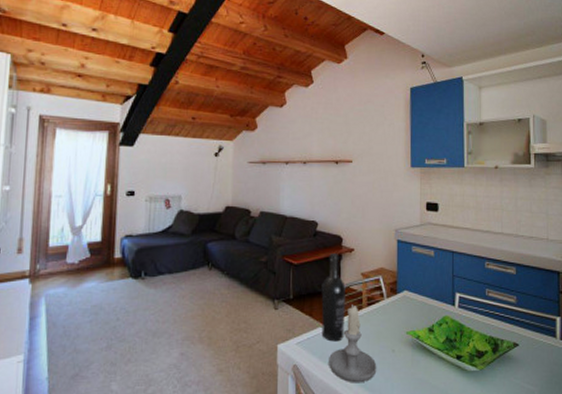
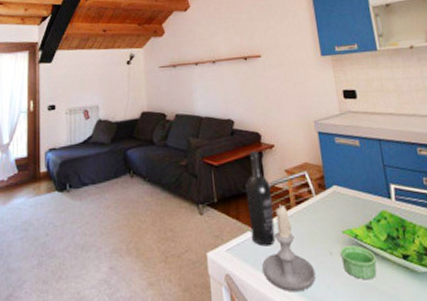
ramekin: none [401,345,433,376] -> present [339,245,377,280]

